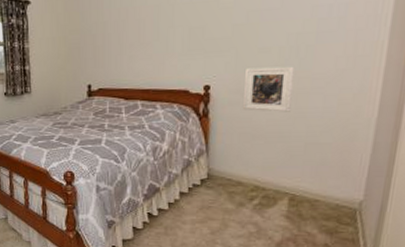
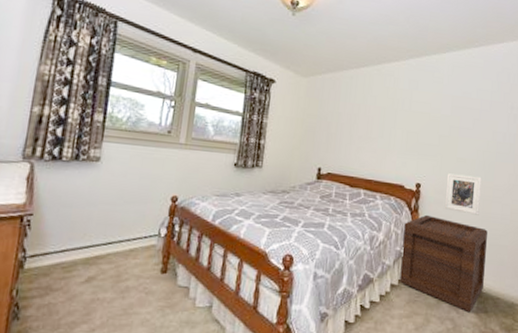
wooden crate: none [190,118,303,217] -> present [399,214,487,313]

